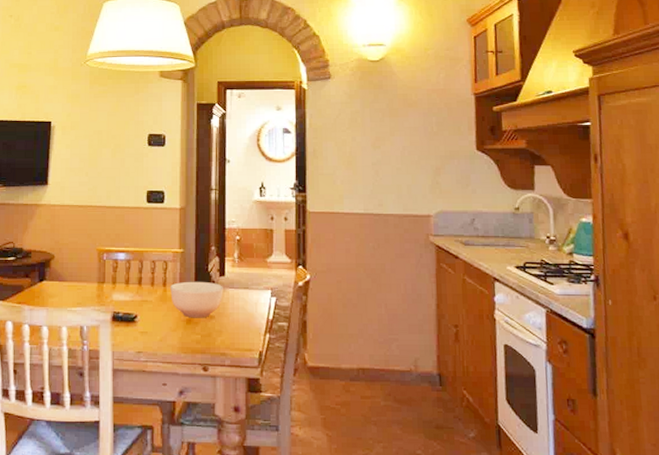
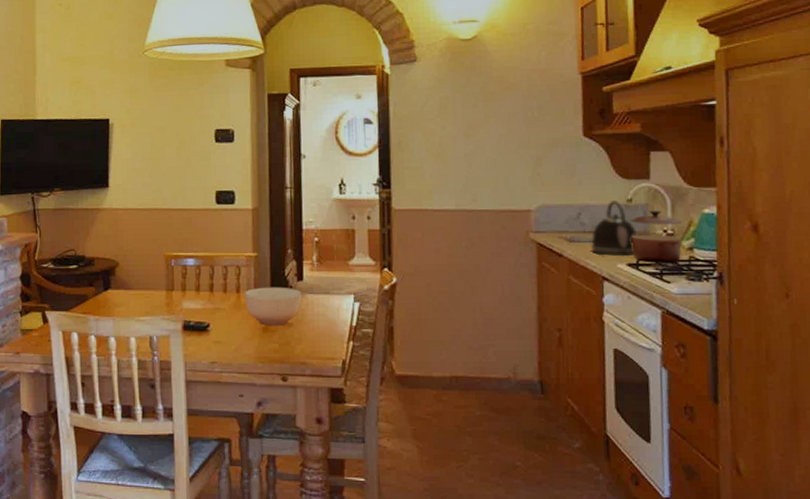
kettle: none [484,209,524,260] -> present [591,201,637,257]
saucepan: none [518,218,563,268] -> present [630,210,682,264]

